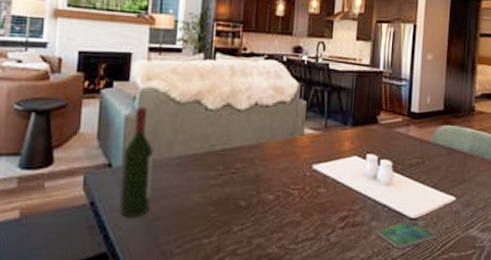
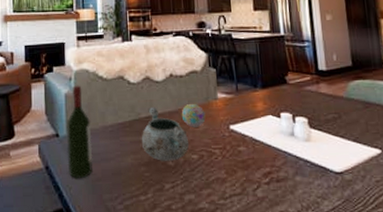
decorative bowl: none [212,139,266,201] -> present [141,107,189,161]
decorative ball: none [261,137,288,165] -> present [181,103,206,127]
smartphone: present [377,221,435,249] -> none [303,175,366,203]

